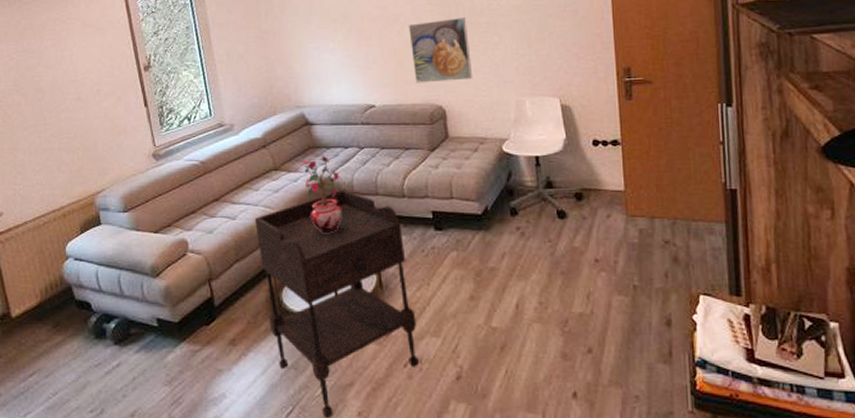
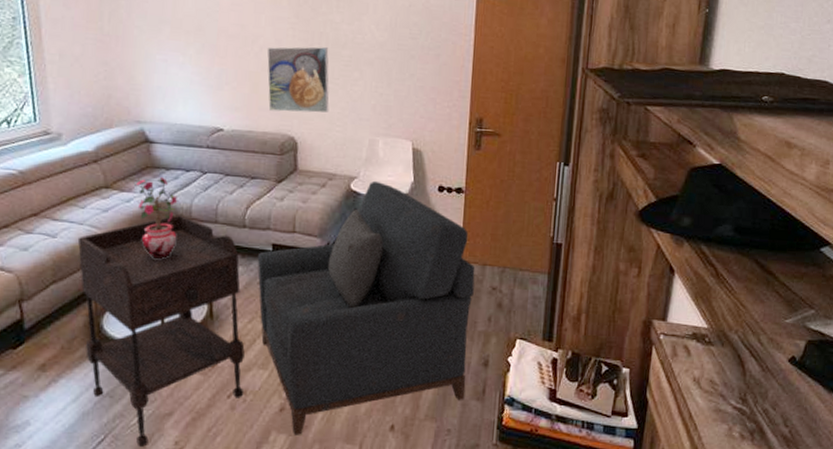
armchair: none [419,140,650,406] -> present [257,180,476,437]

